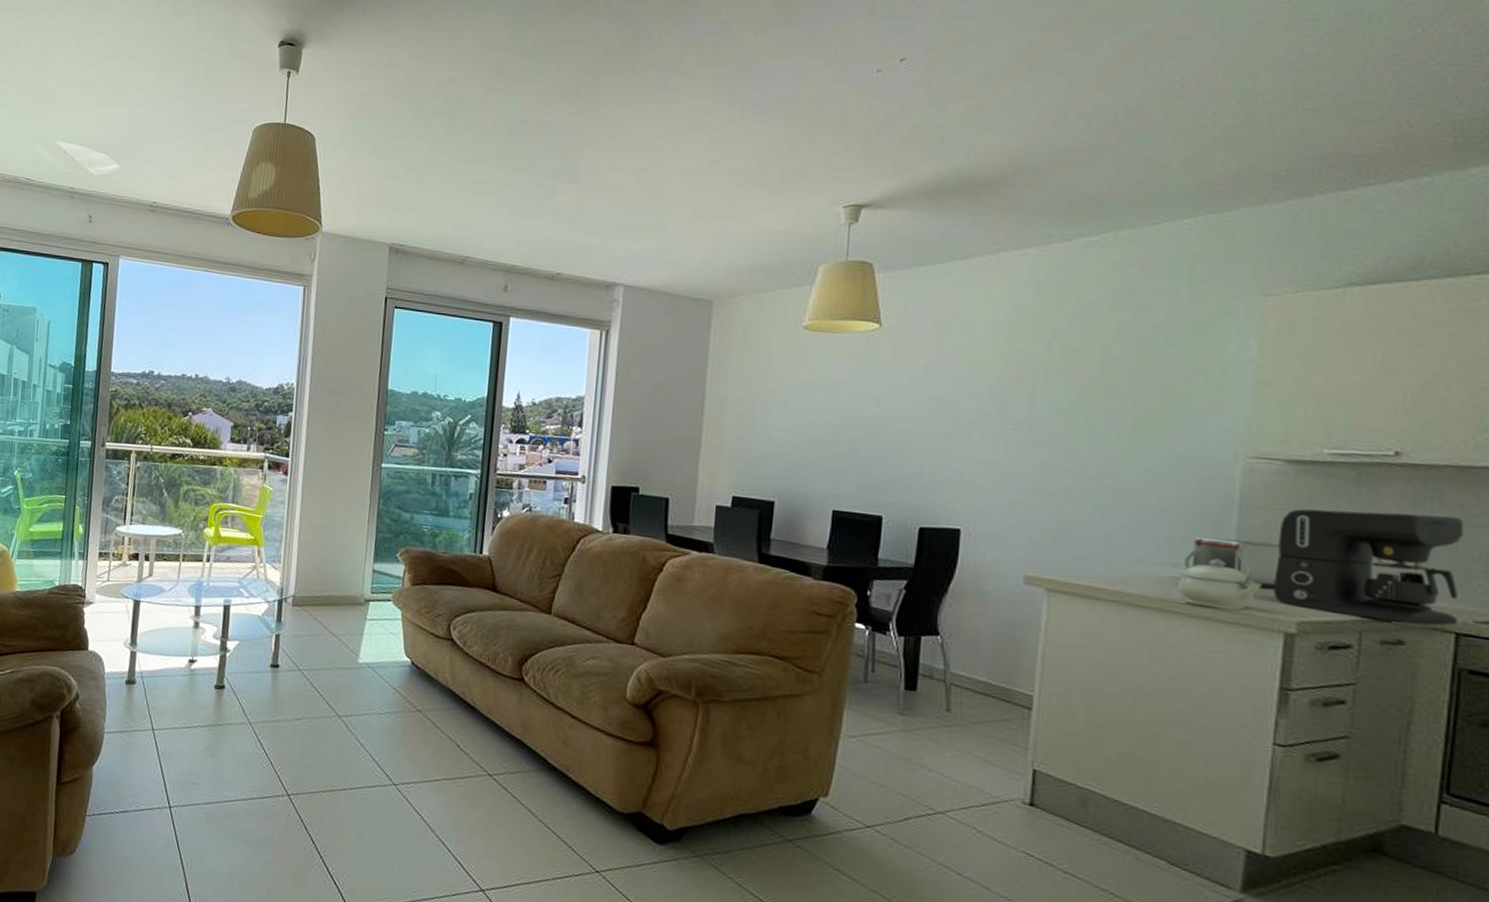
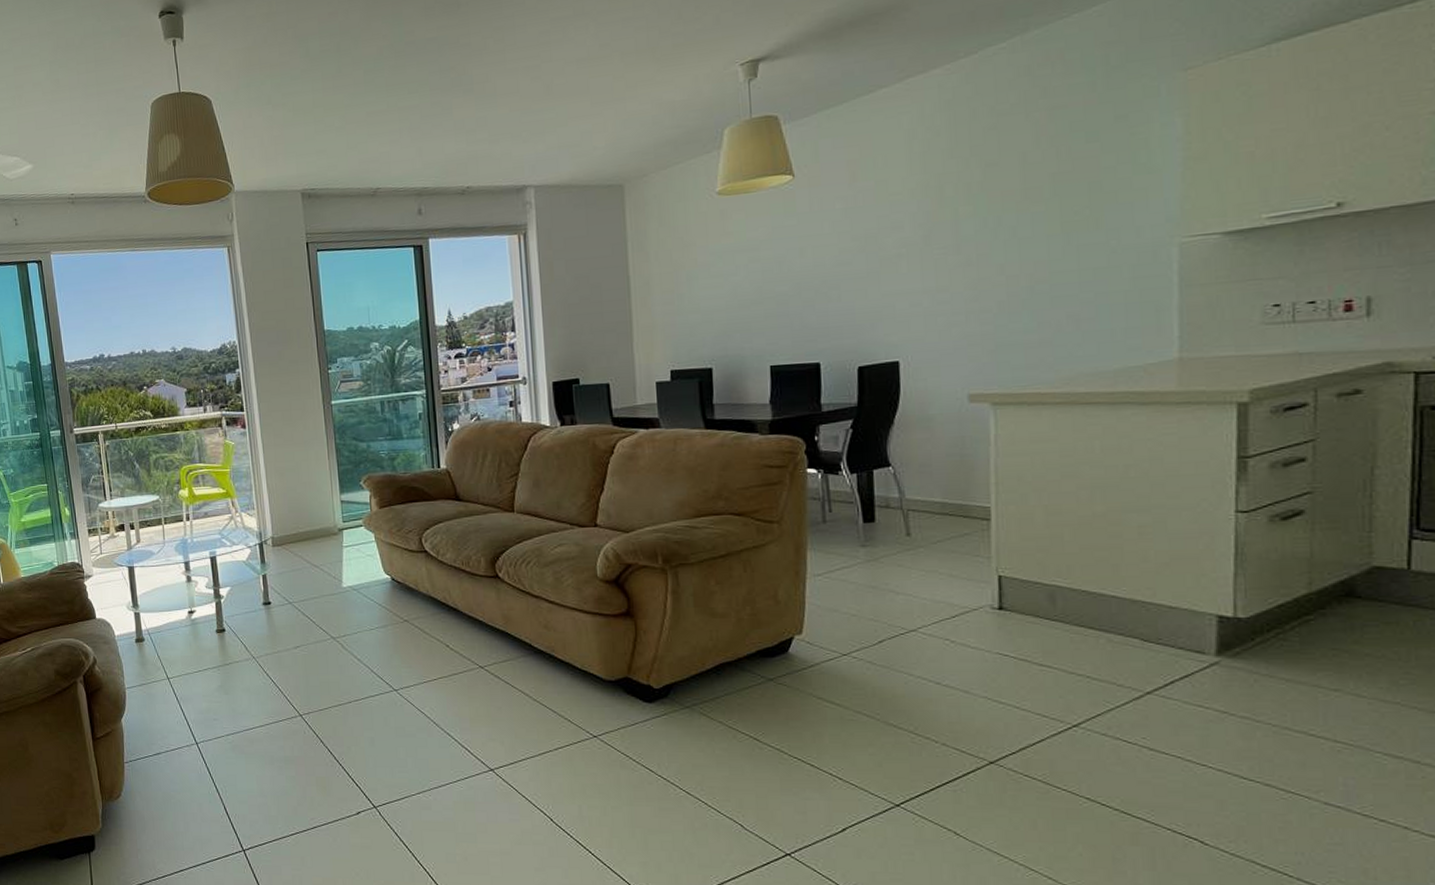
kettle: present [1177,538,1262,611] -> none [1123,323,1210,393]
toaster: present [1192,536,1280,590] -> none [1135,316,1226,364]
coffee maker: present [1273,508,1463,626] -> none [1221,257,1415,376]

